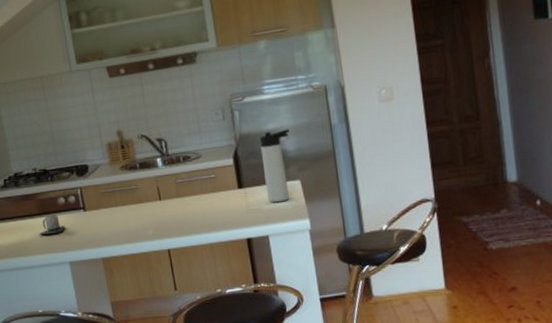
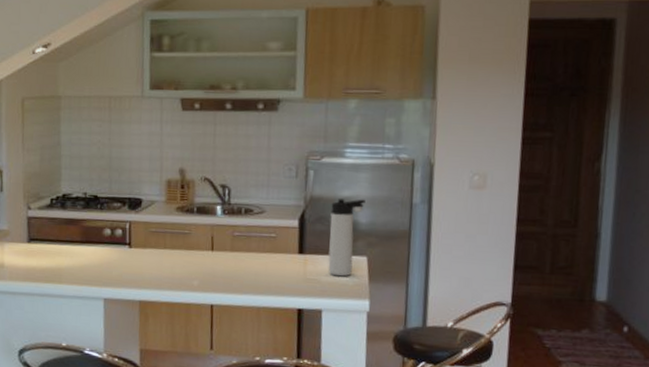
mug: present [39,215,65,235] -> none [77,245,106,266]

